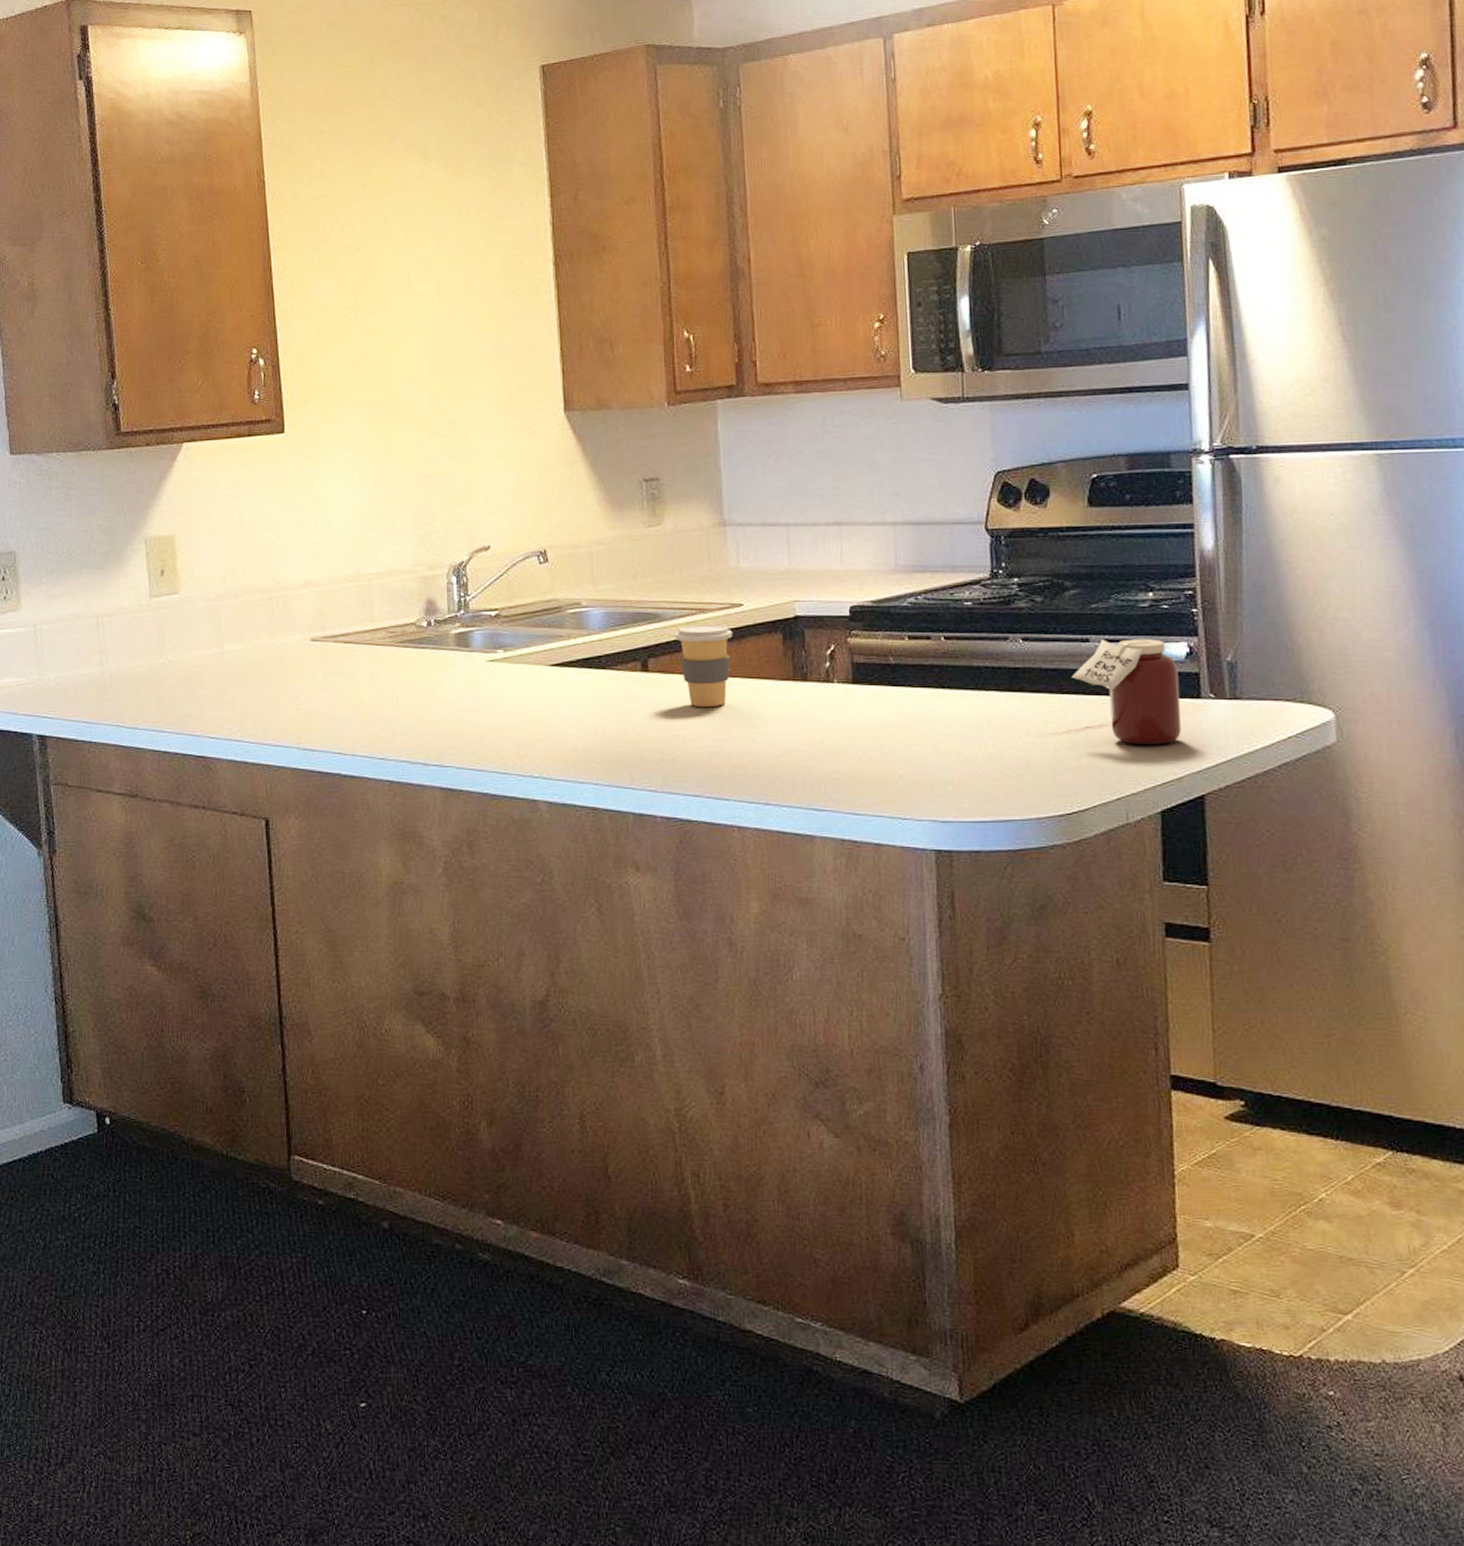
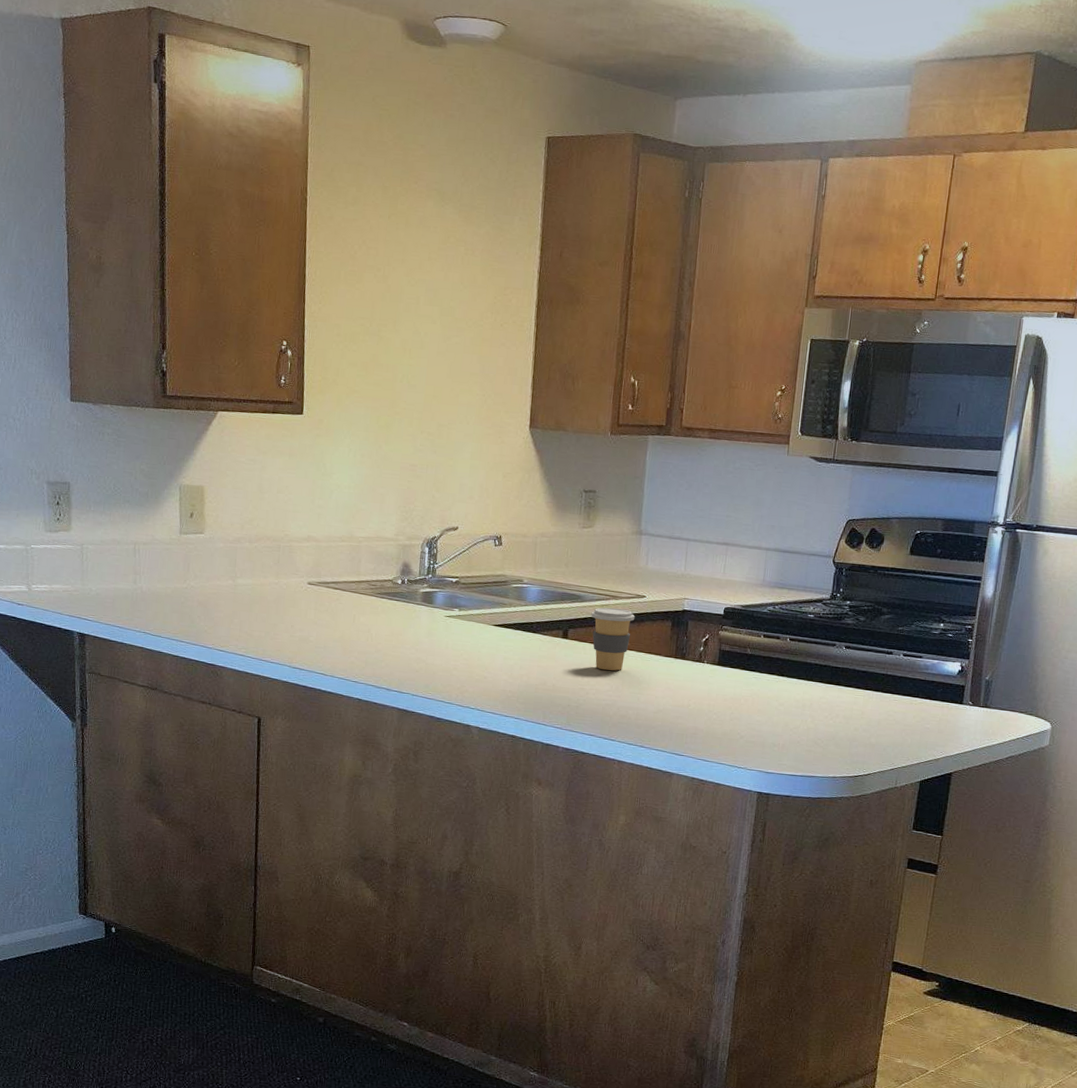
jar: present [1071,638,1182,746] -> none [875,654,951,734]

